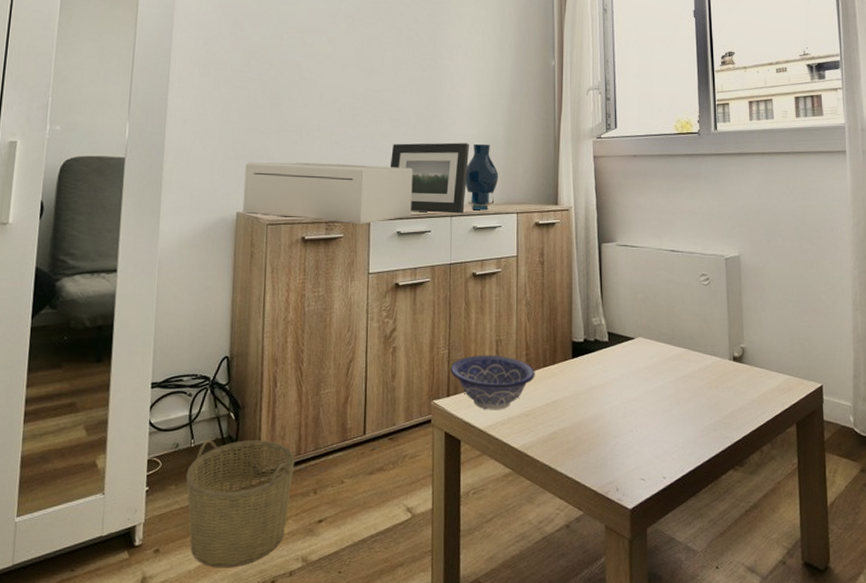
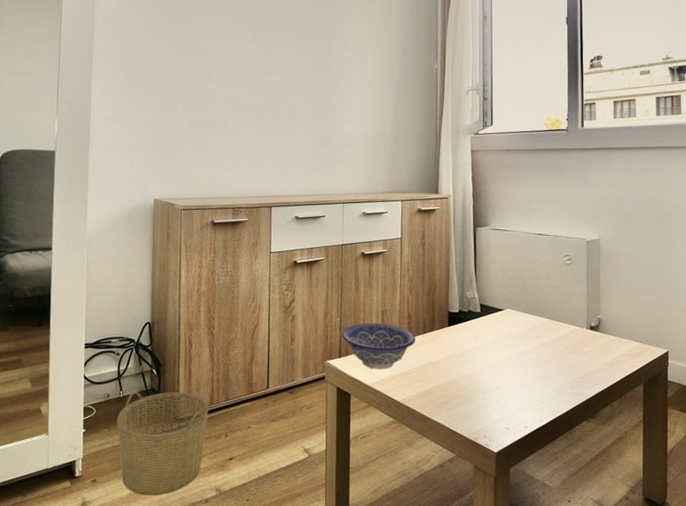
decorative box: present [242,162,413,224] -> none [159,155,310,210]
picture frame: present [389,142,470,214] -> none [288,138,360,201]
vase: present [465,143,499,211] -> none [356,139,386,199]

